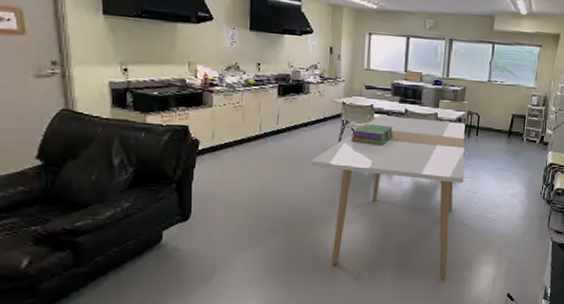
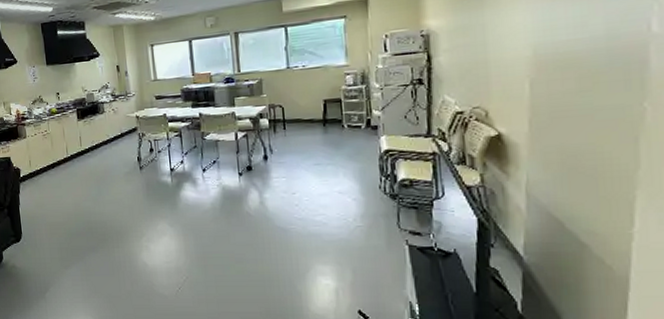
dining table: present [311,115,465,280] -> none [116,118,278,294]
stack of books: present [351,124,394,146] -> none [150,132,192,154]

